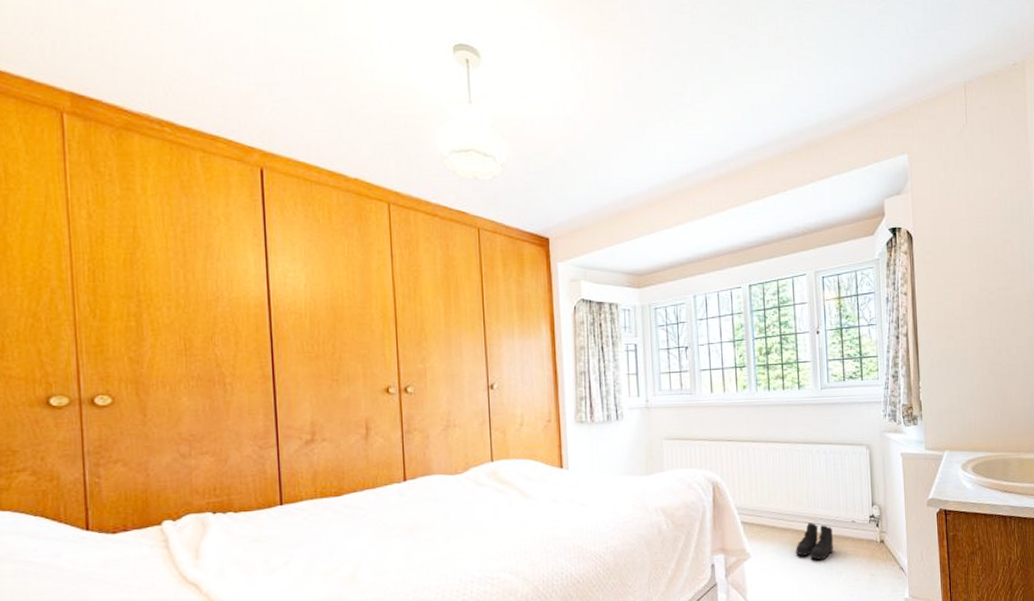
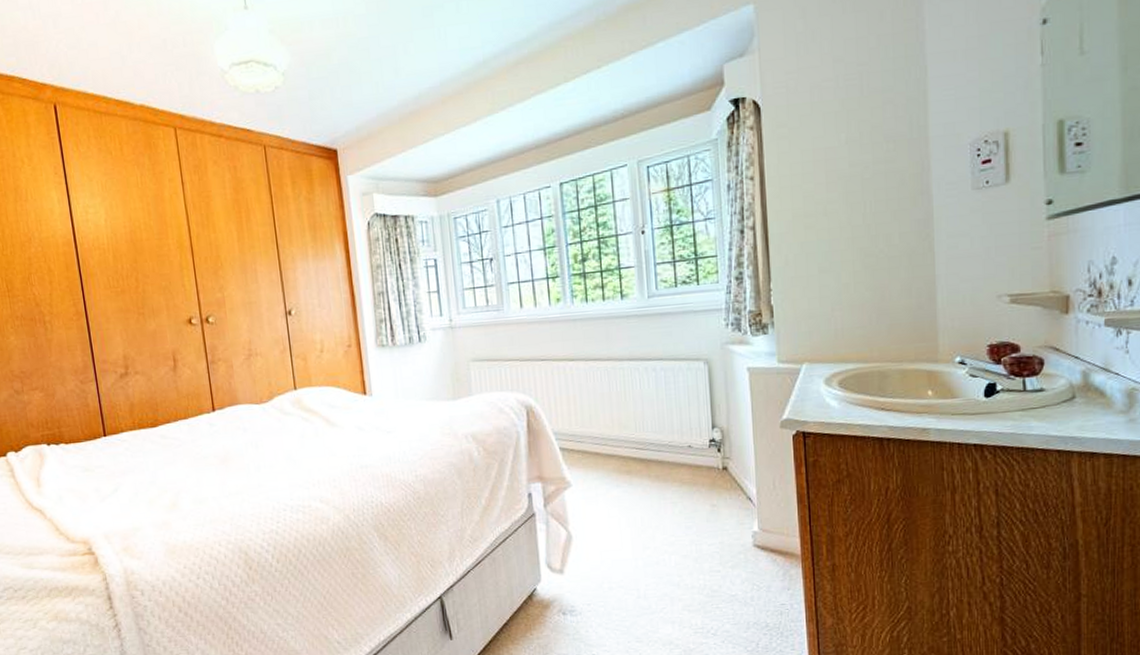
boots: present [796,522,833,560] -> none [622,448,667,489]

